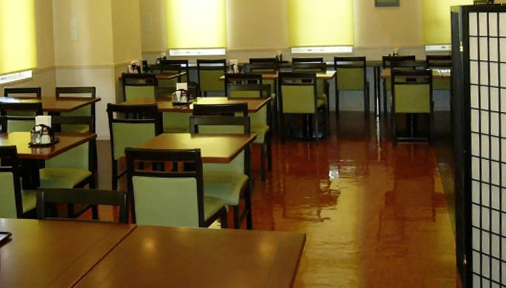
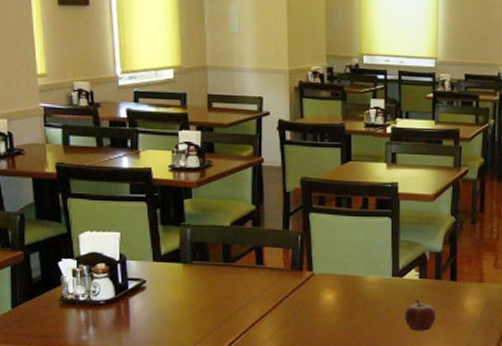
fruit: none [210,246,237,273] -> present [404,300,436,331]

